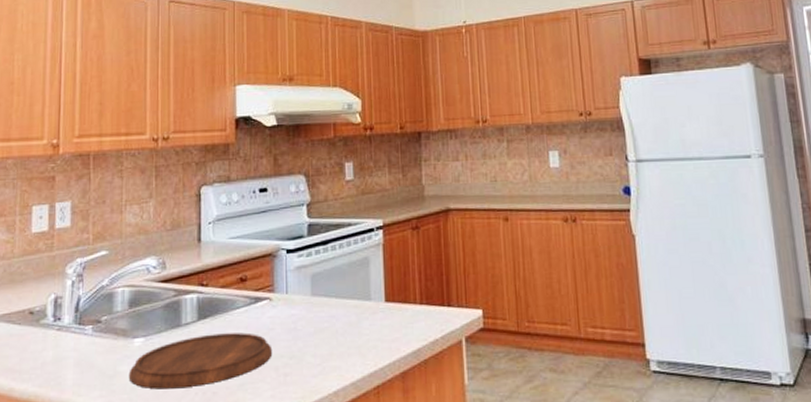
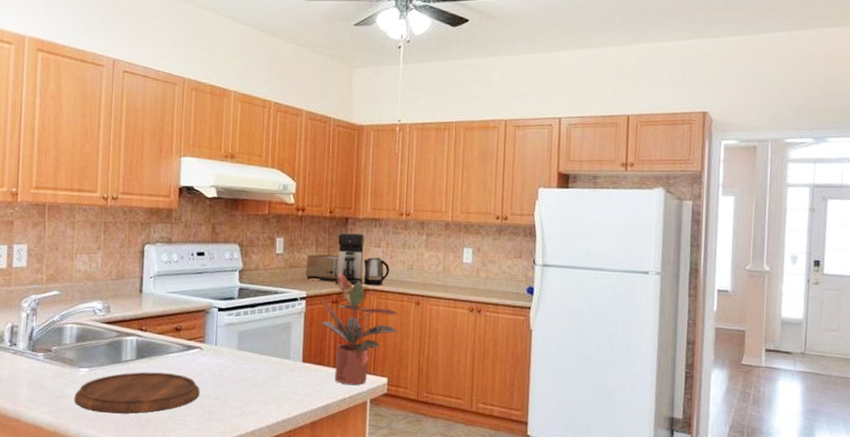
toaster: none [380,174,417,206] -> present [306,254,339,282]
potted plant: none [397,194,490,323] -> present [319,272,399,386]
coffee maker: none [412,148,443,208] -> present [335,233,364,286]
kettle: none [442,172,471,205] -> present [363,257,389,286]

